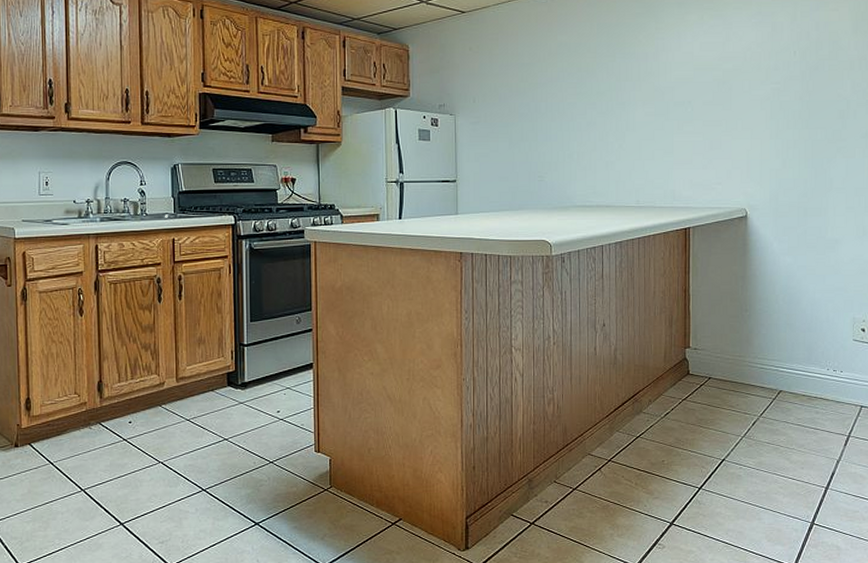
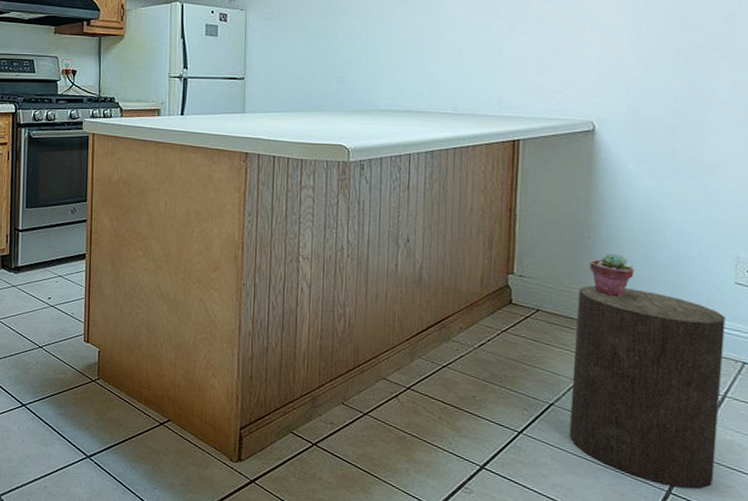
stool: none [738,351,847,518] -> present [569,285,726,490]
potted succulent: none [747,322,781,361] -> present [589,253,634,298]

